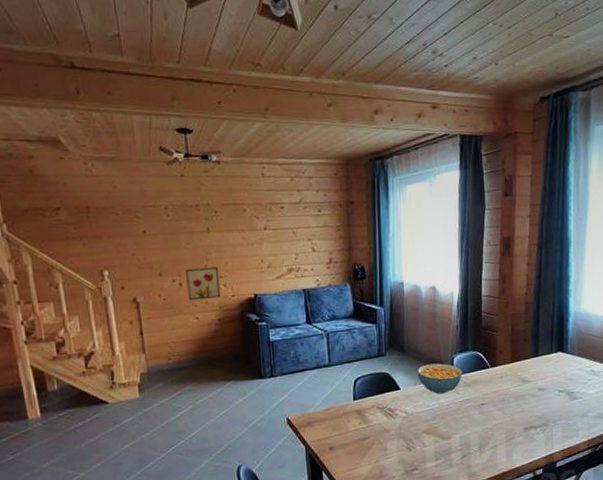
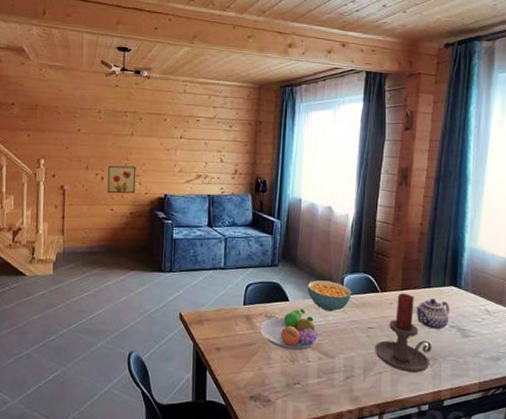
fruit bowl: none [372,395,433,438] -> present [259,309,319,351]
candle holder: none [488,365,543,441] -> present [374,293,432,373]
teapot: none [525,367,558,397] -> present [415,298,450,330]

